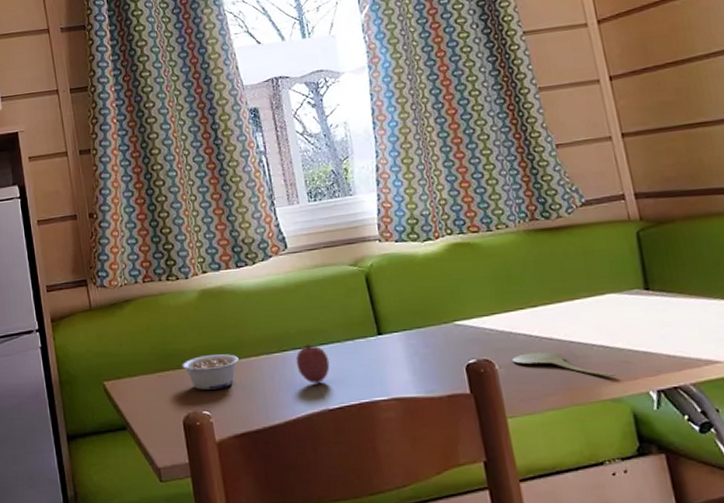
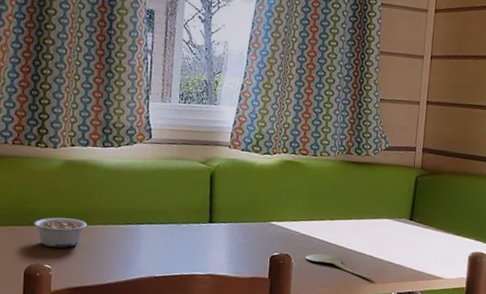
fruit: present [295,343,330,383] -> none [136,221,165,254]

